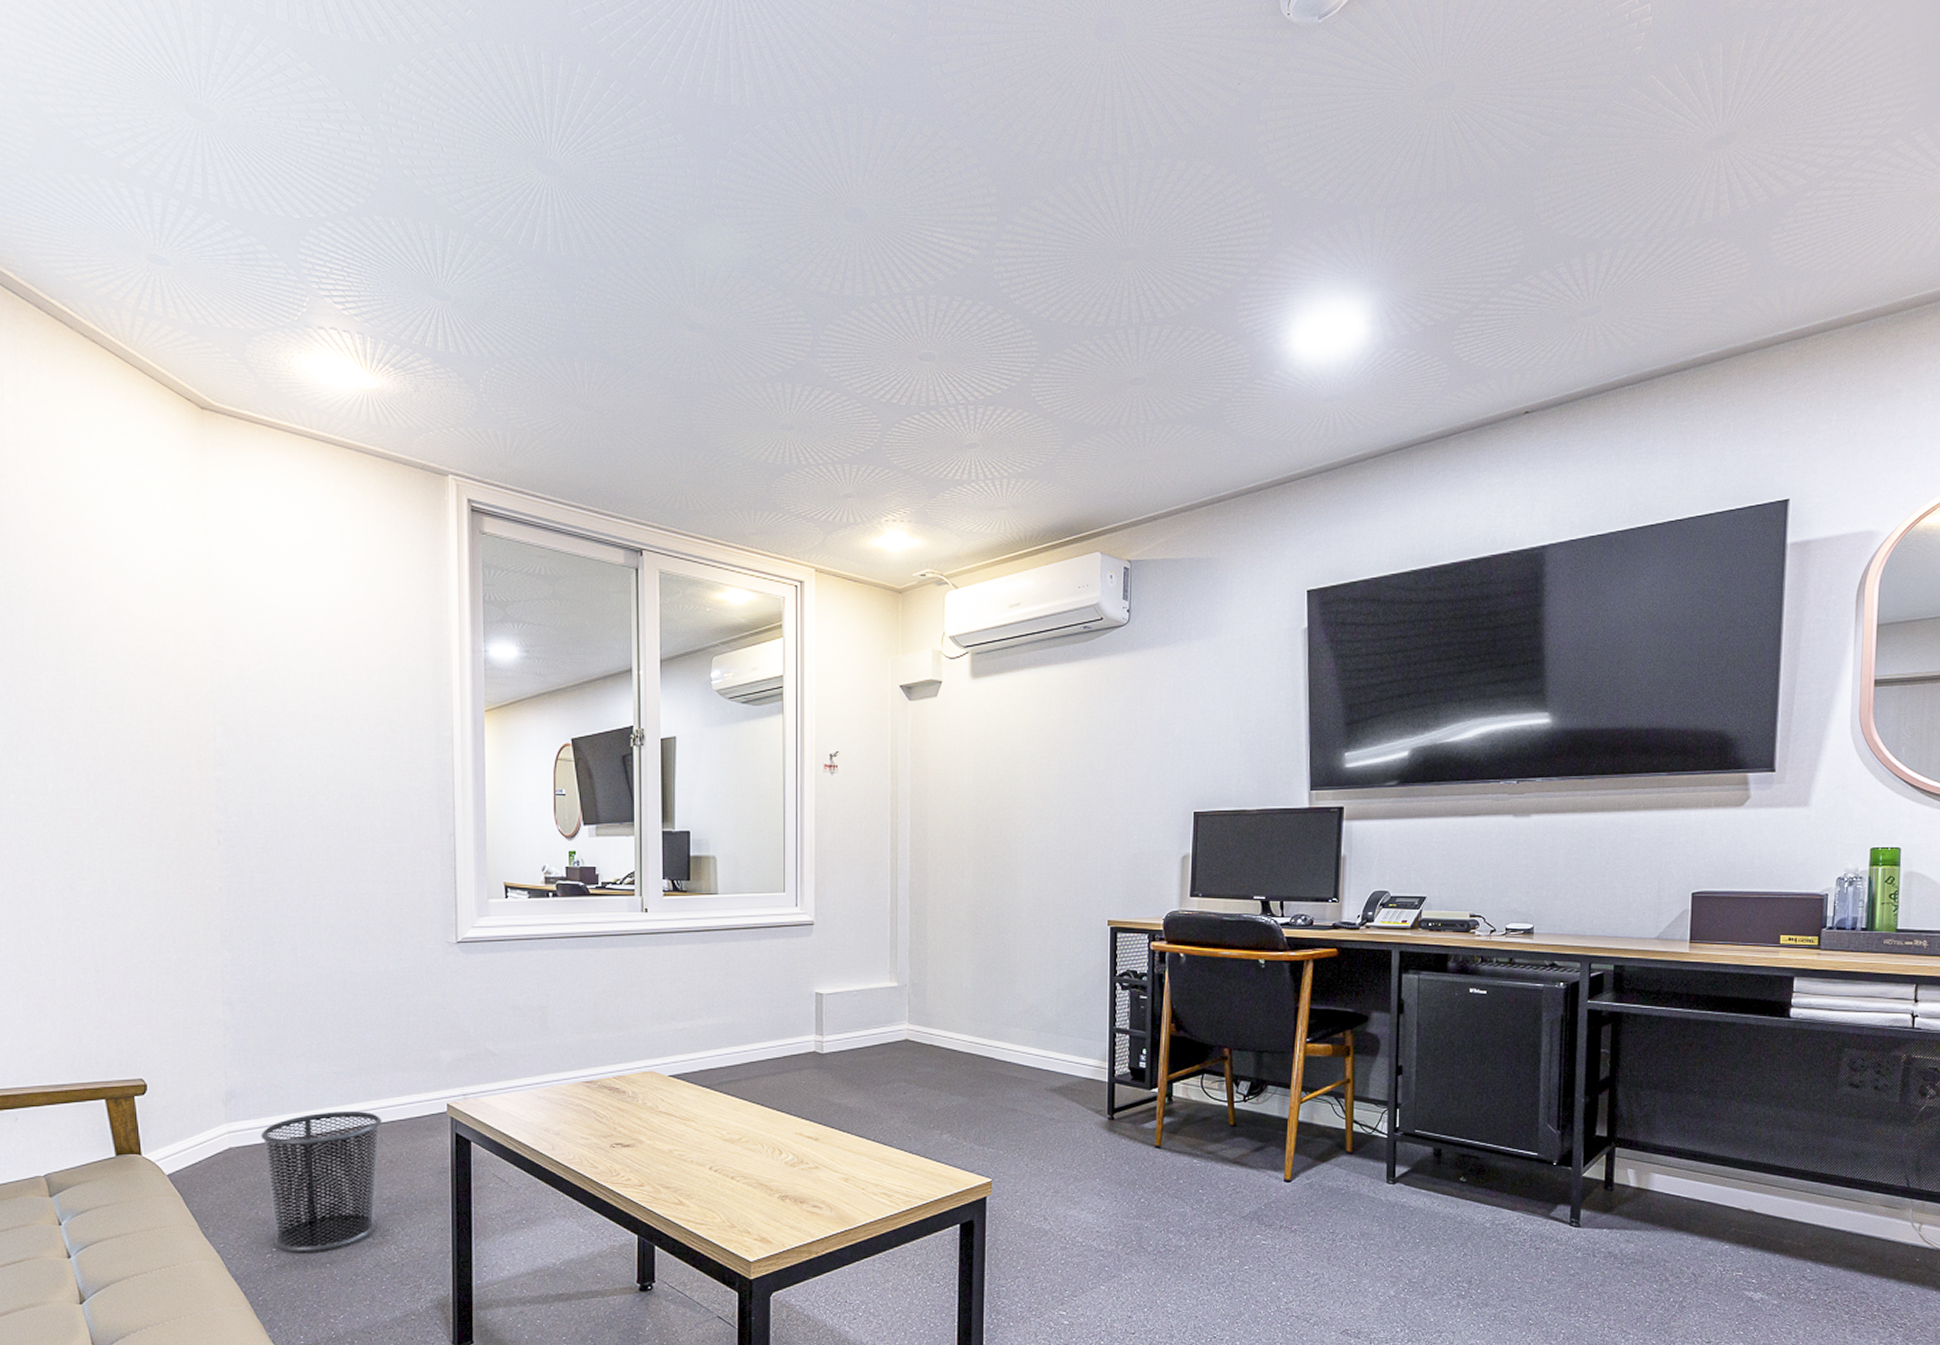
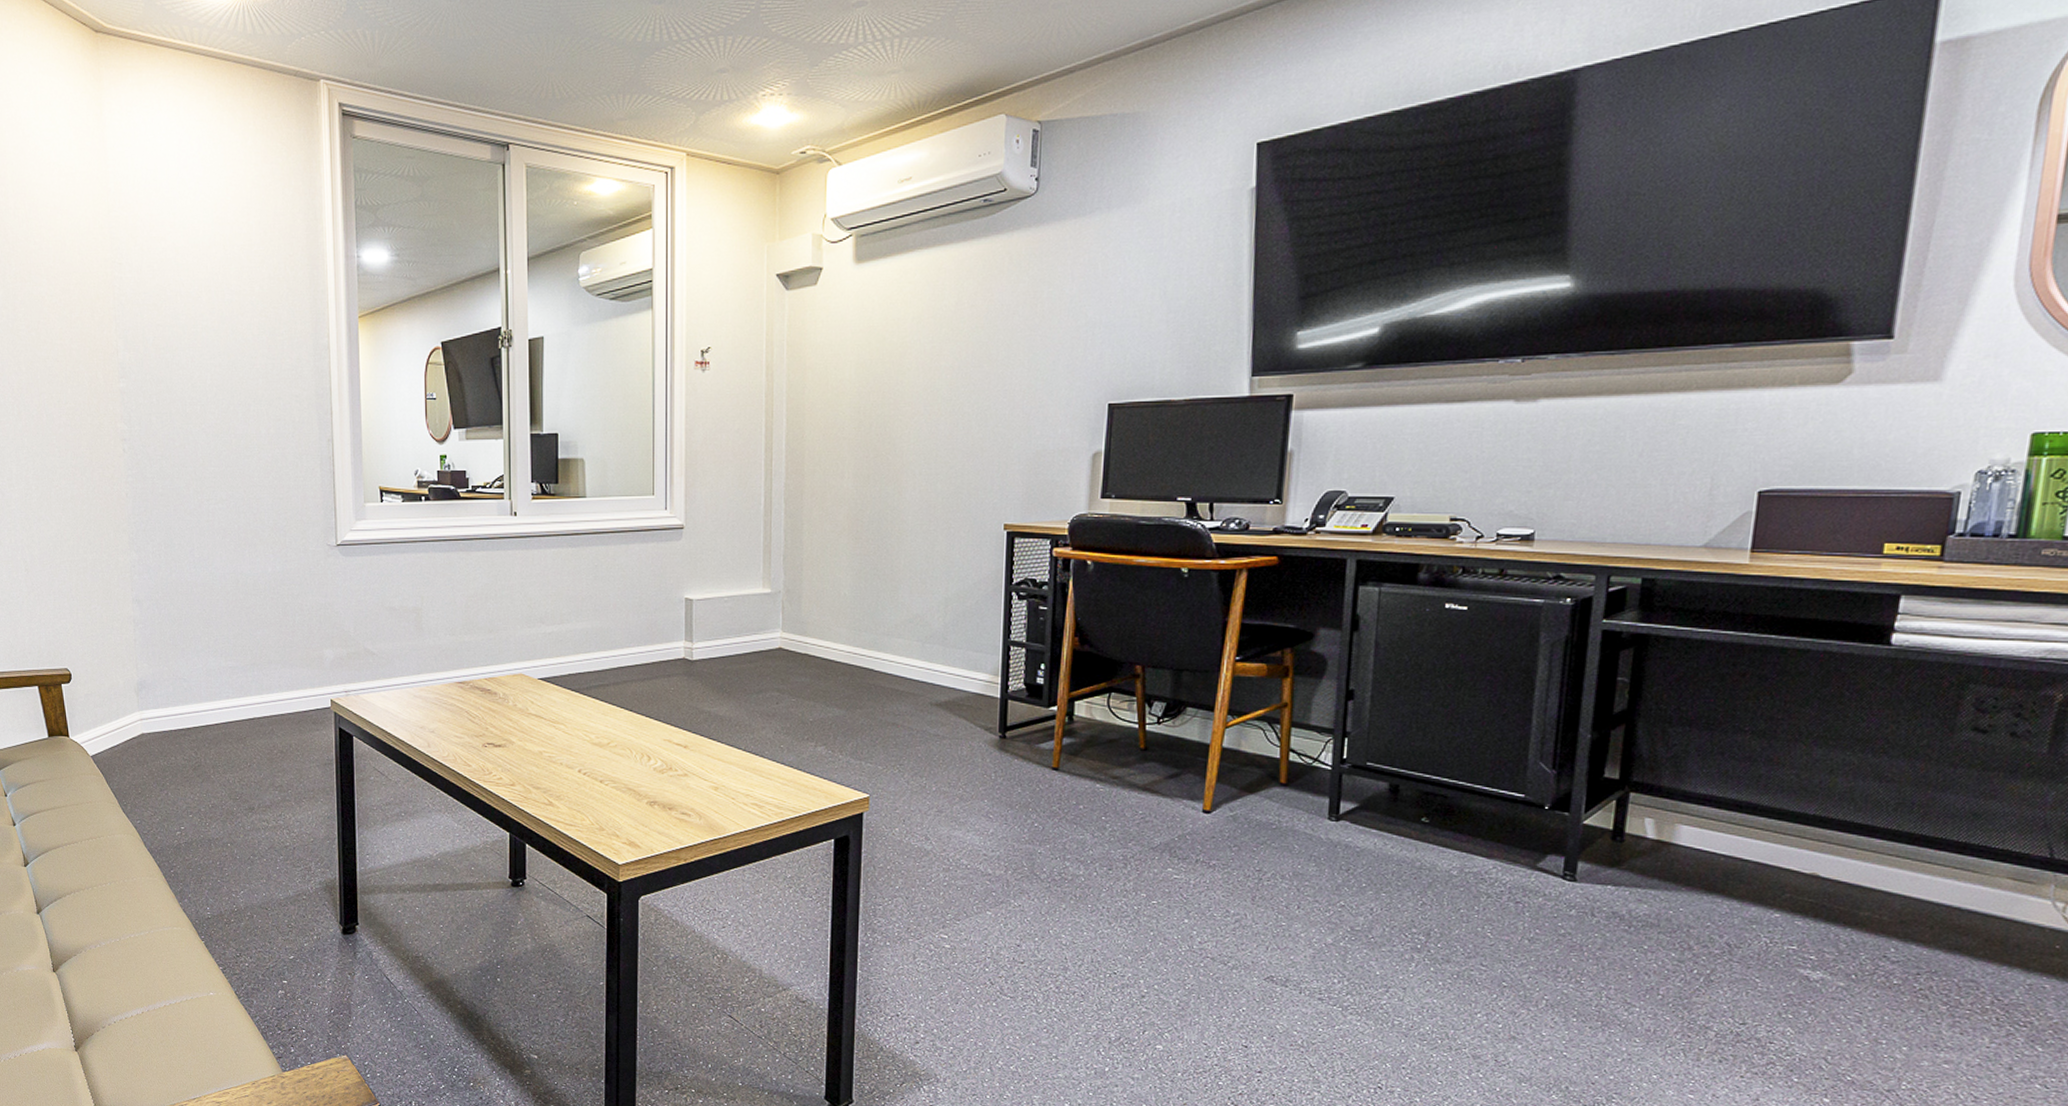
waste bin: present [260,1111,382,1253] -> none [168,703,273,832]

